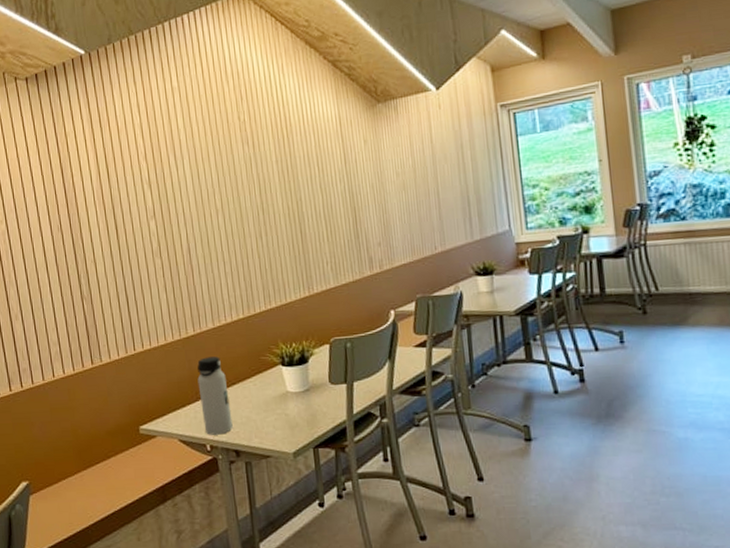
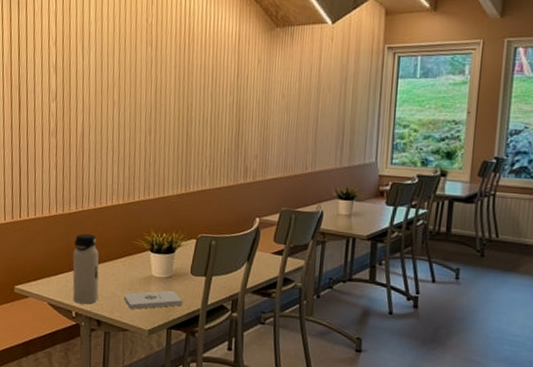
notepad: none [260,405,327,432] -> present [123,290,183,309]

